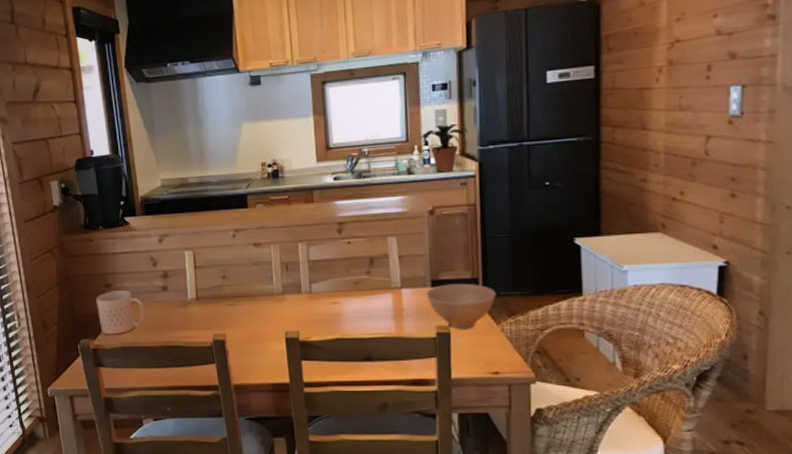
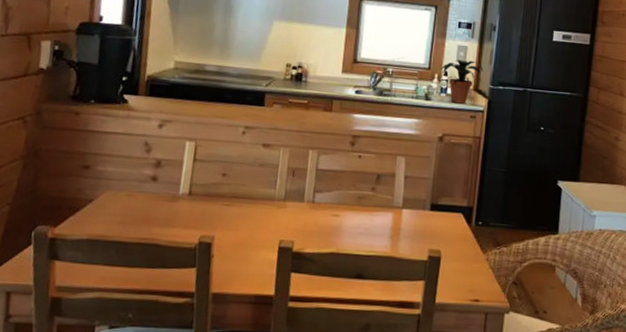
mug: present [96,290,145,335] -> none [65,174,125,225]
bowl: present [426,283,496,329] -> none [424,209,487,255]

